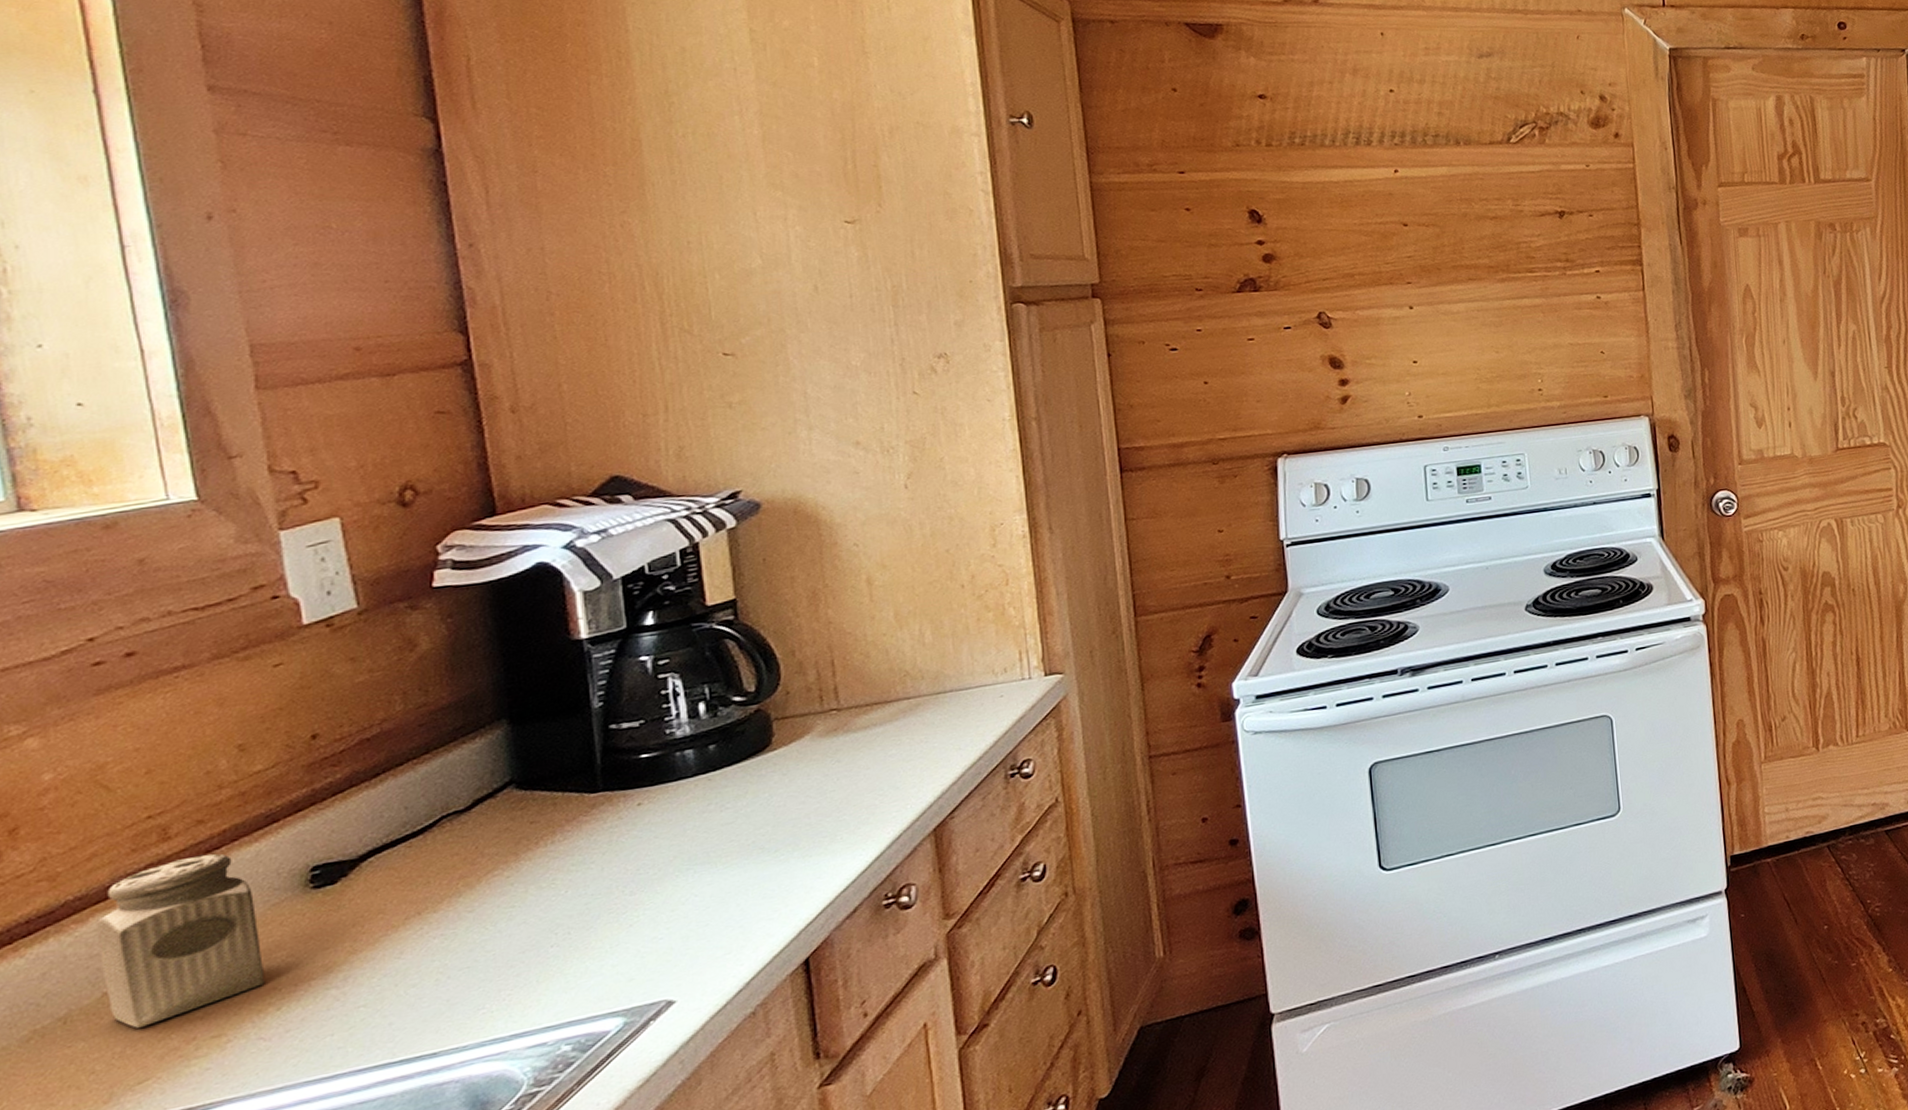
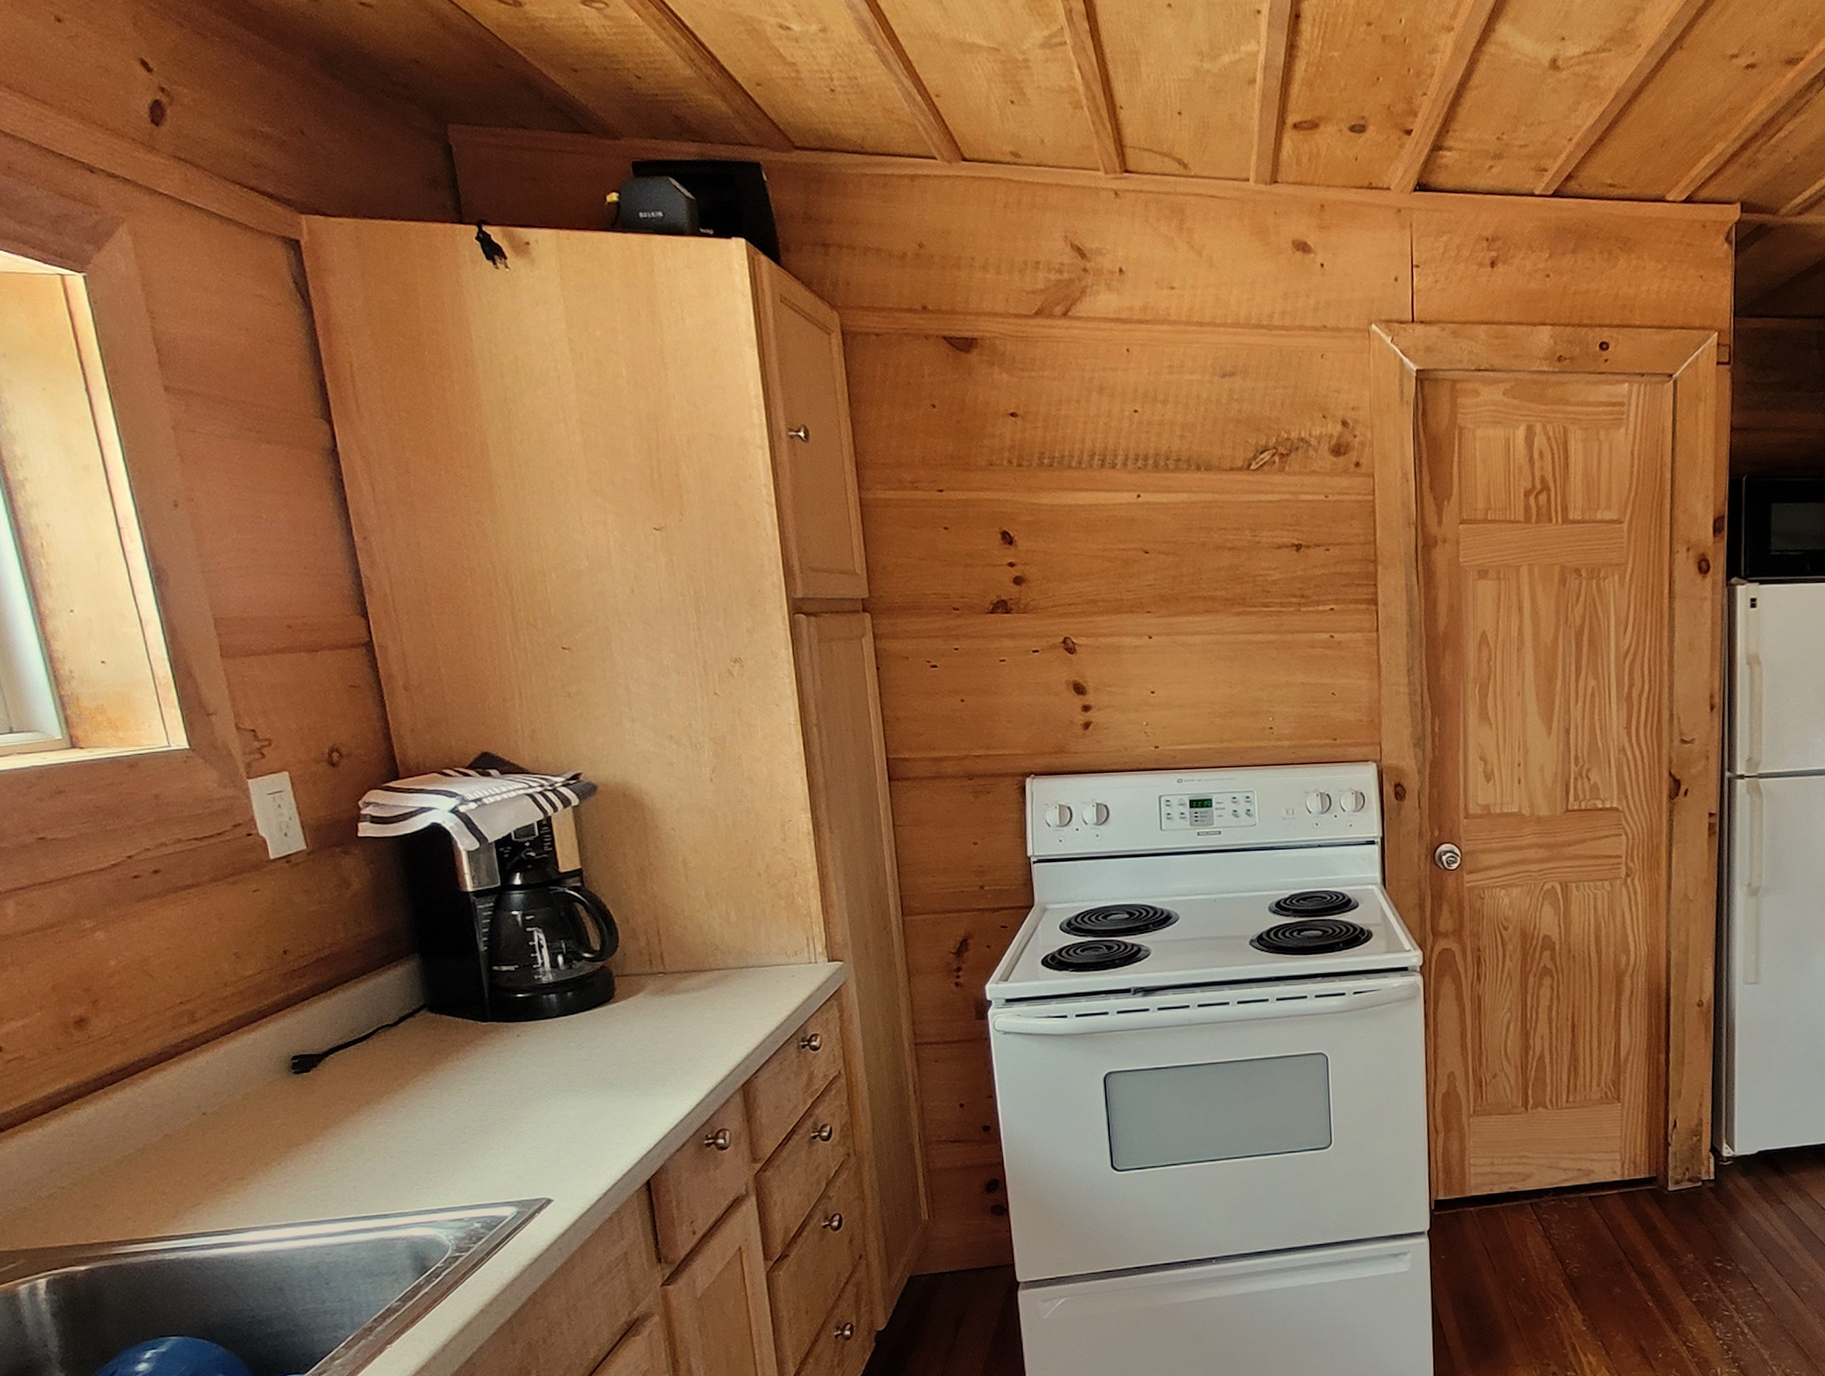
salt shaker: present [95,853,265,1028] -> none [154,1037,269,1164]

